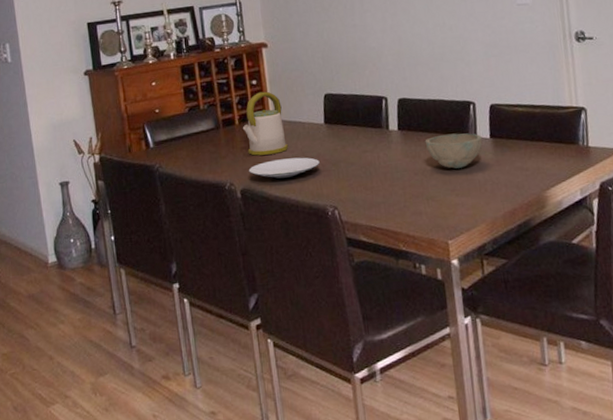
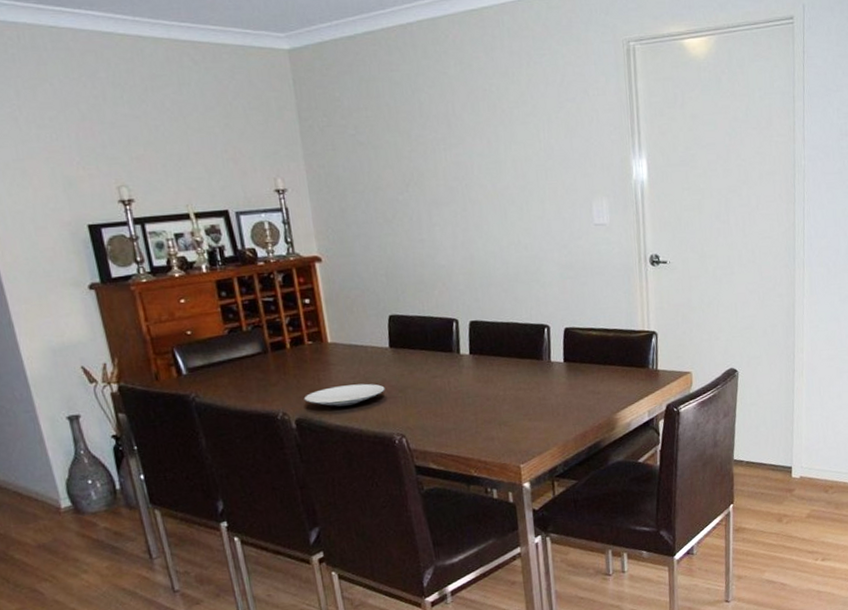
kettle: present [242,91,289,156] -> none [294,311,350,383]
bowl: present [425,133,483,169] -> none [497,357,556,393]

